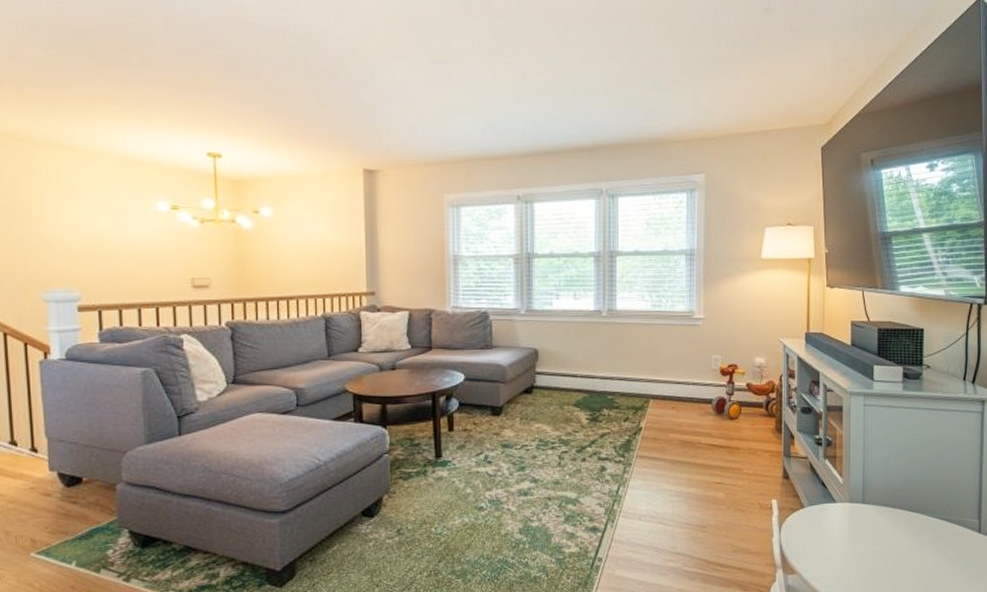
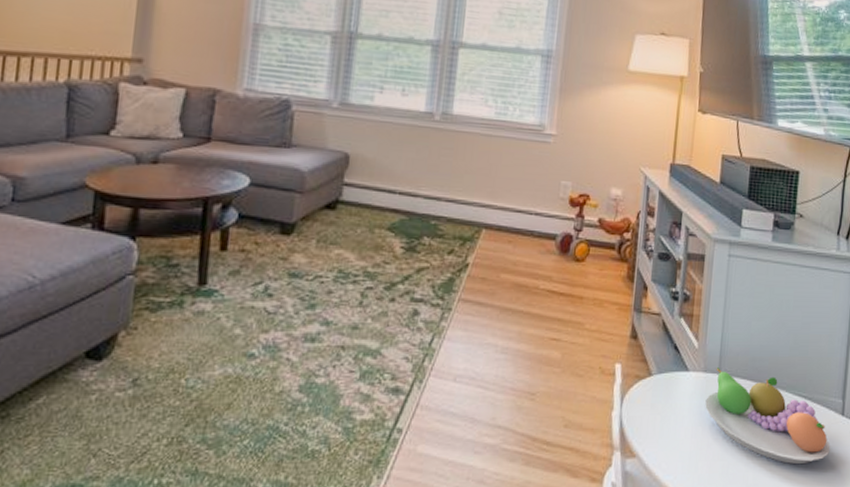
fruit bowl: none [853,497,970,575] -> present [705,366,831,465]

